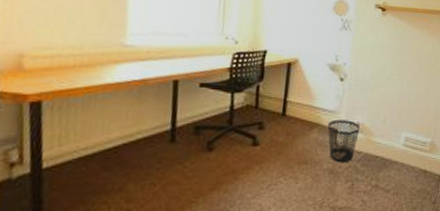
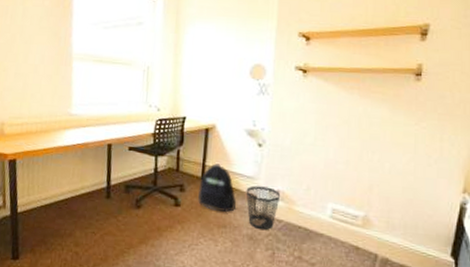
backpack: none [278,99,319,147] -> present [198,163,237,212]

